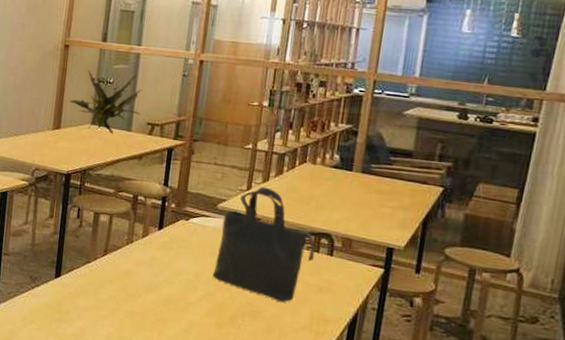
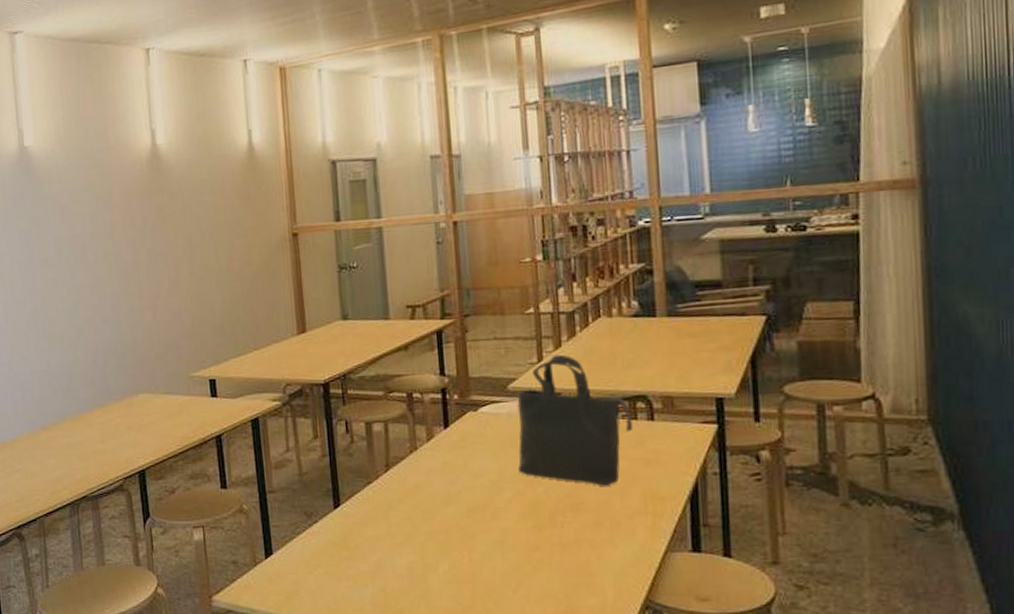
plant: present [69,70,142,134] -> none [310,252,397,327]

